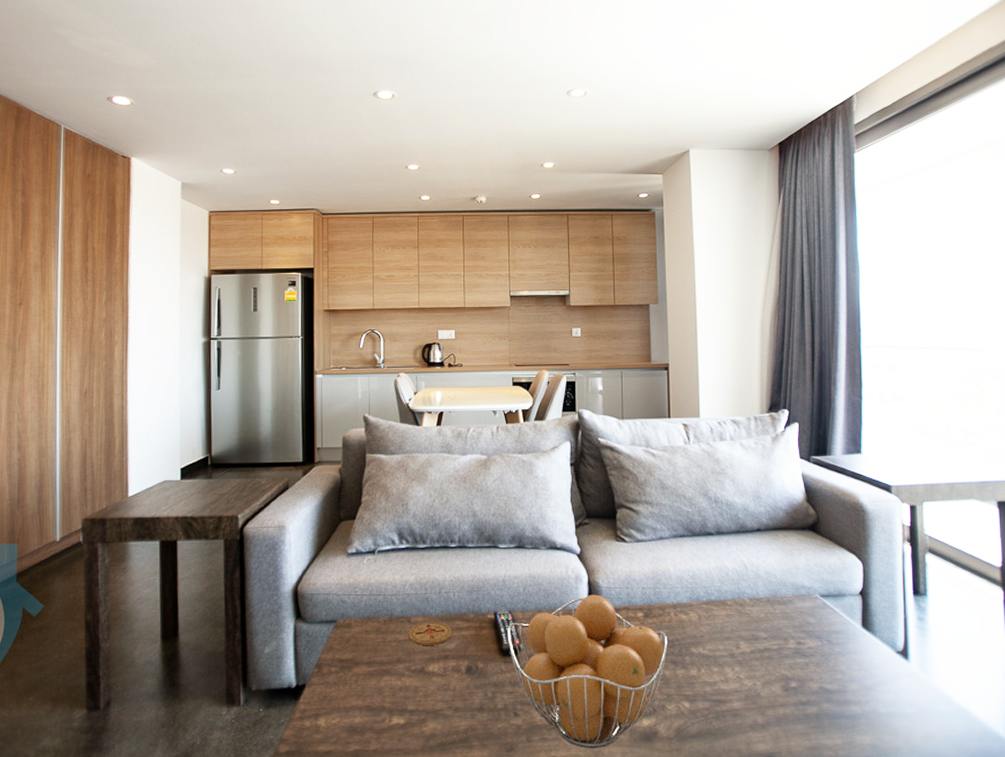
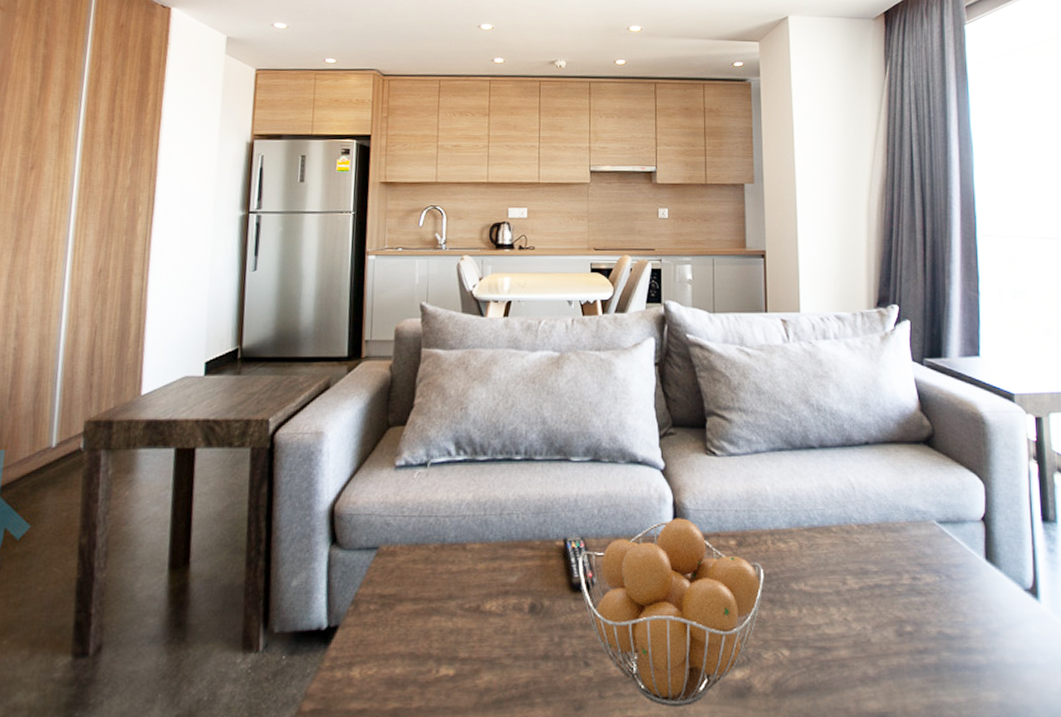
coaster: present [408,621,452,645] -> none [463,549,514,578]

